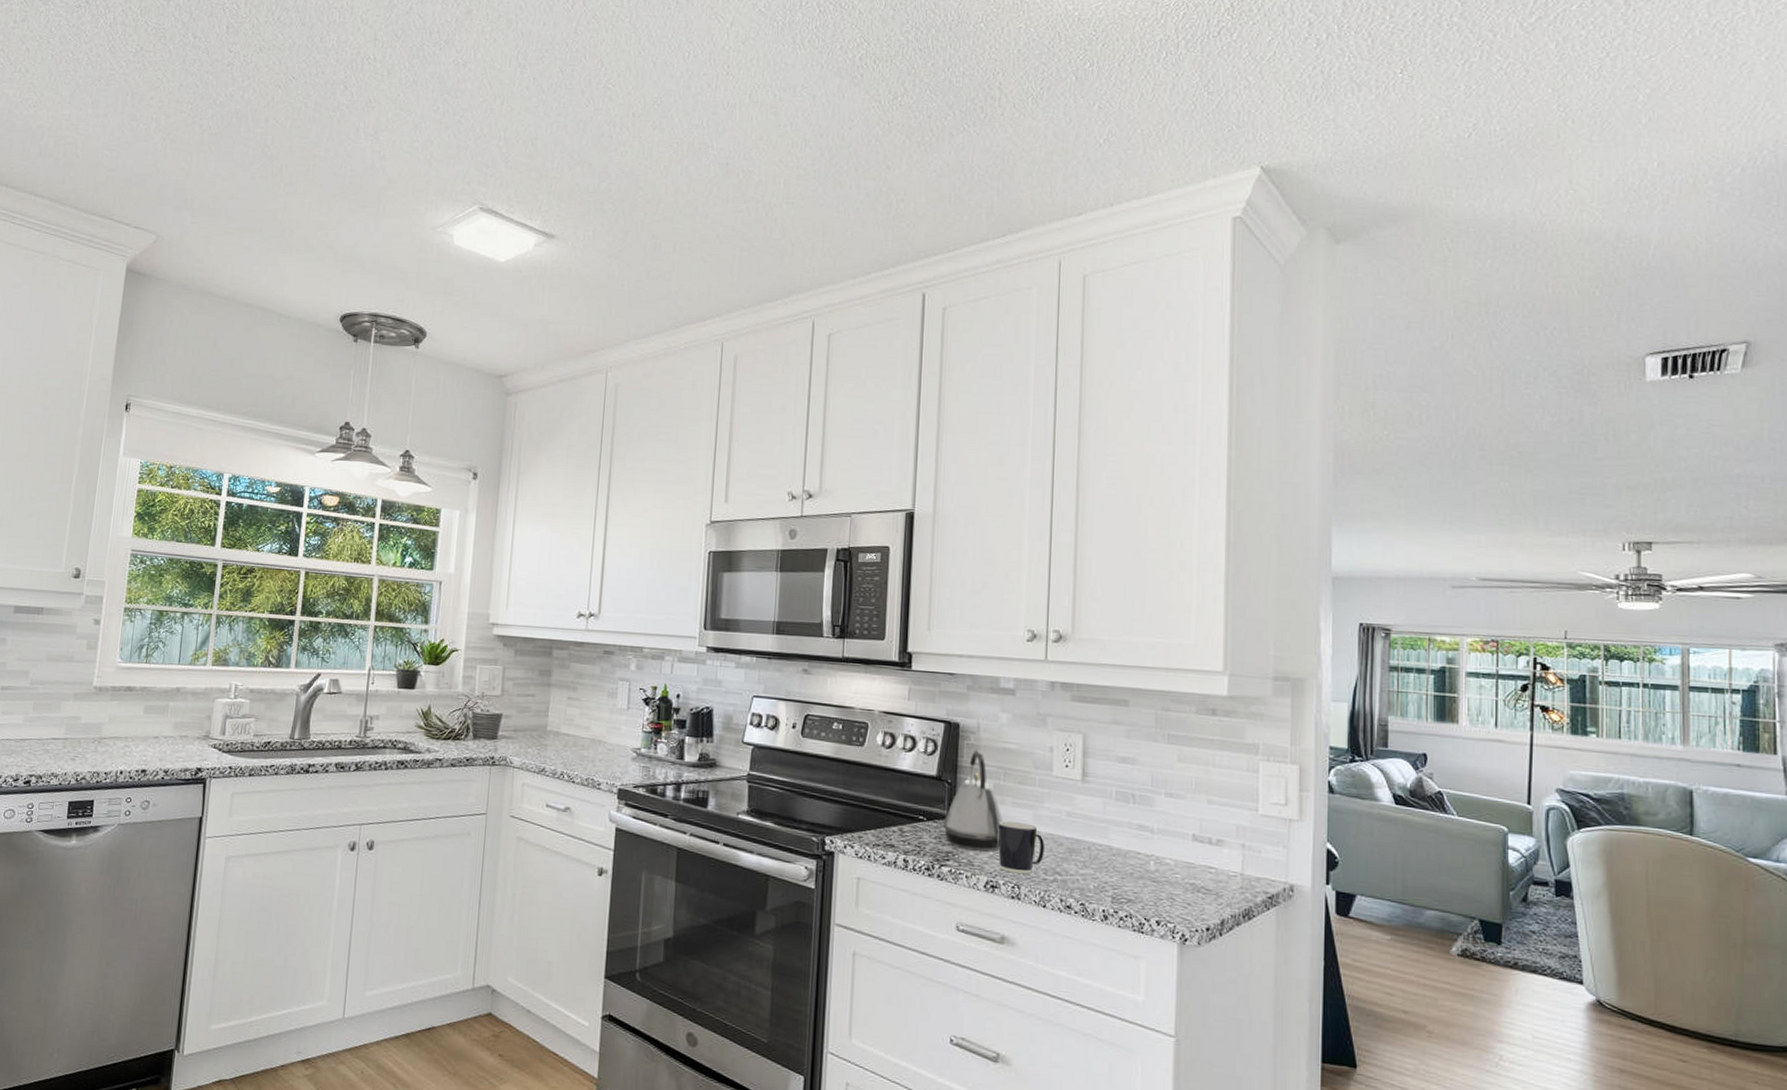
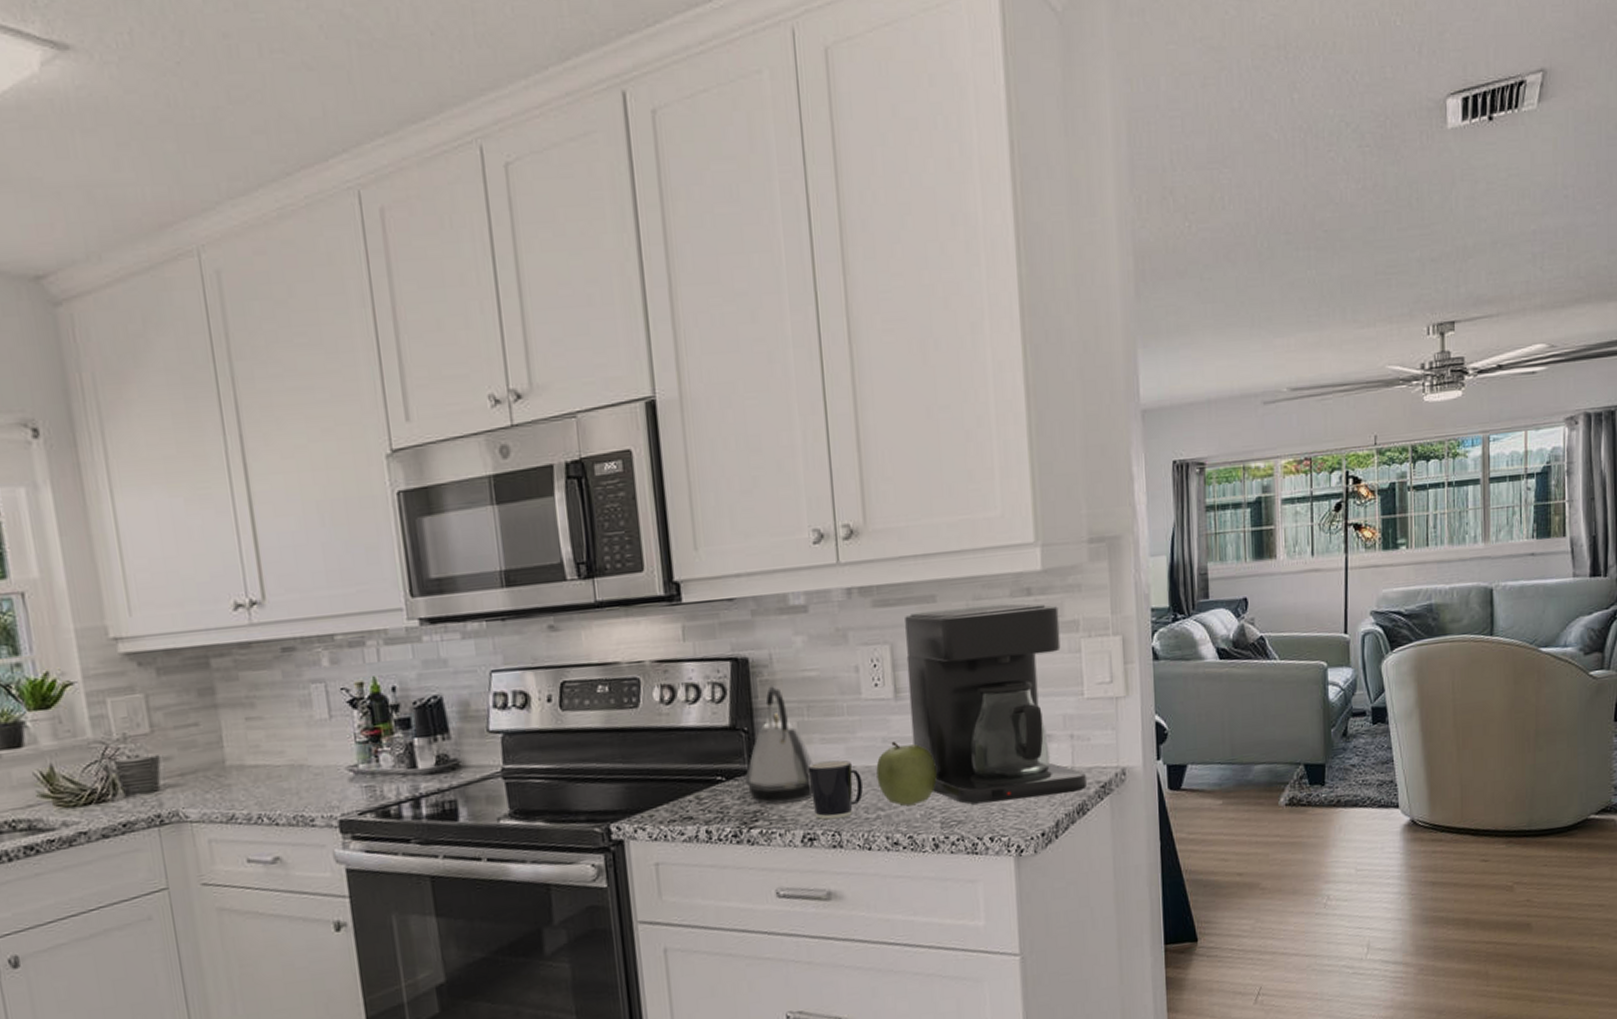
fruit: none [1058,816,1113,876] -> present [876,741,937,806]
coffee maker: none [1094,712,1254,898] -> present [905,604,1086,805]

